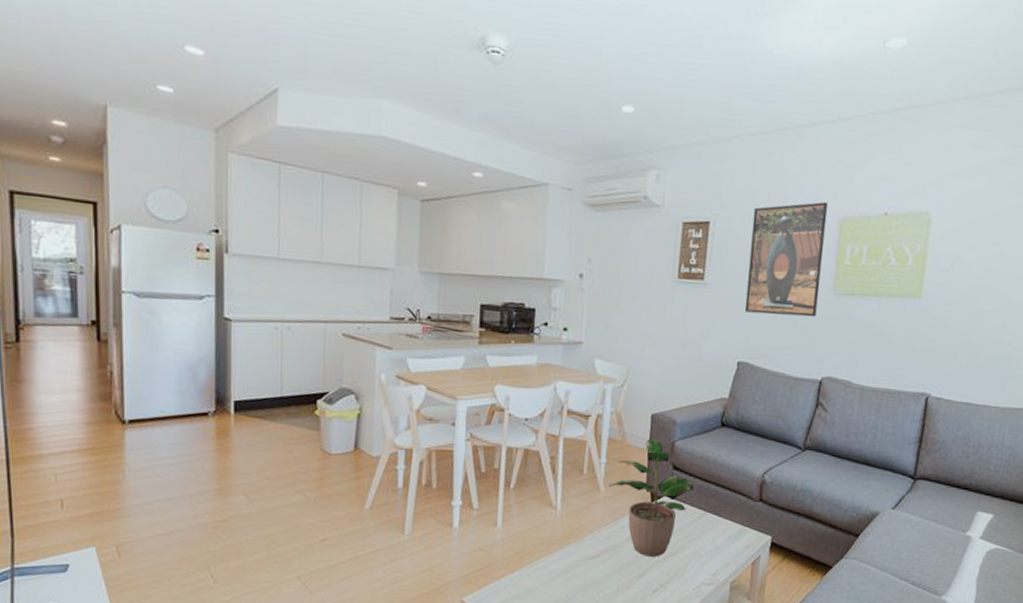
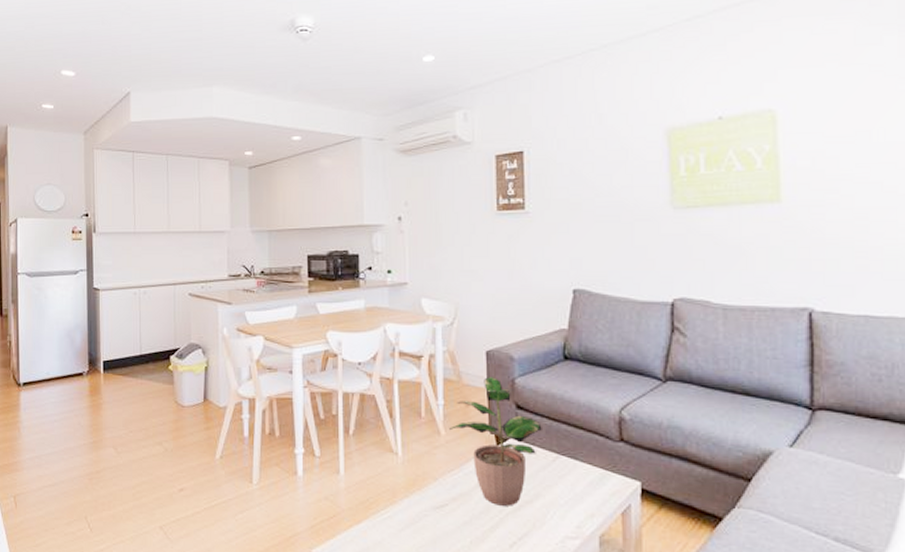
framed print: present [744,201,828,318] -> none [569,115,655,237]

